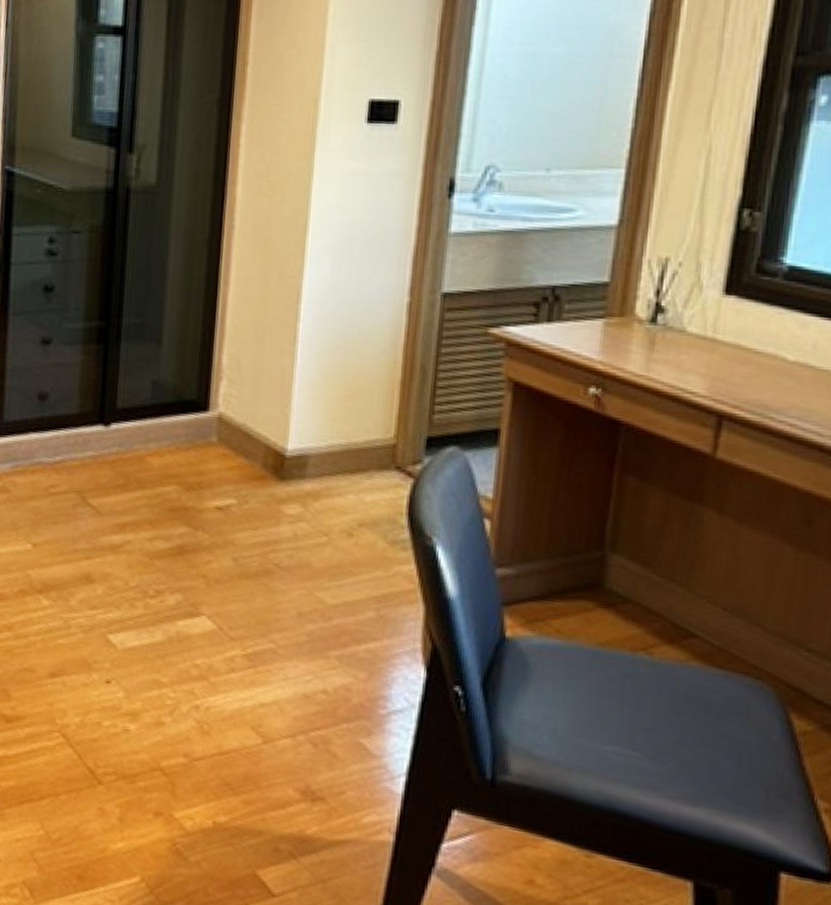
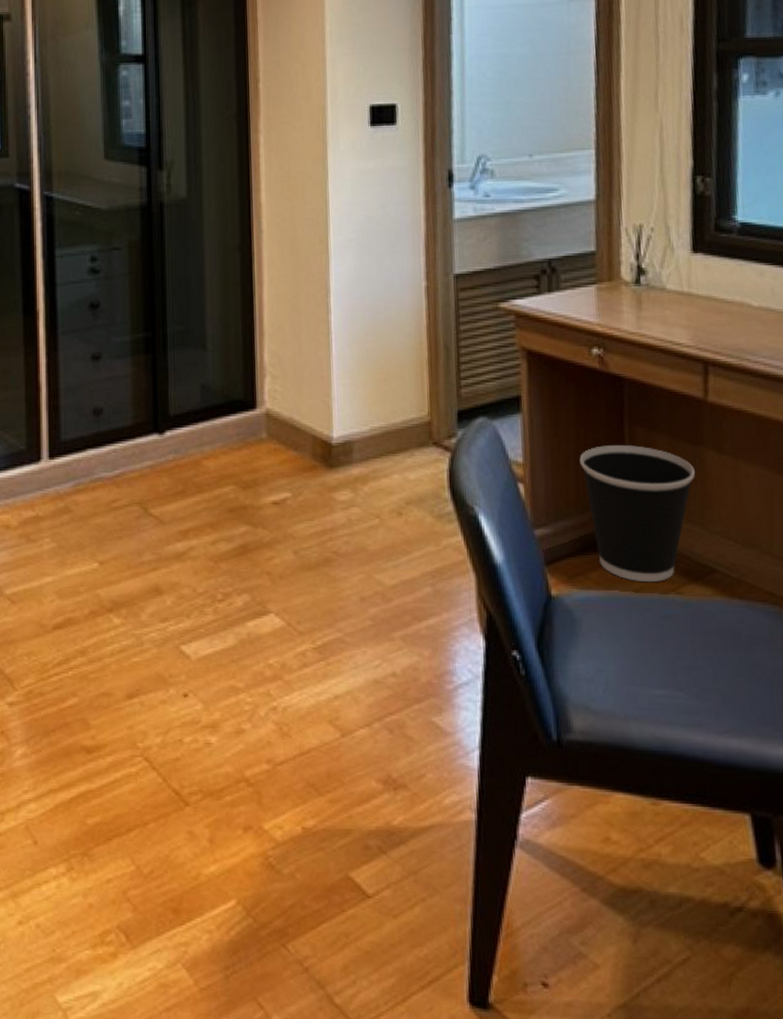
wastebasket: none [557,491,688,639] -> present [579,445,695,583]

